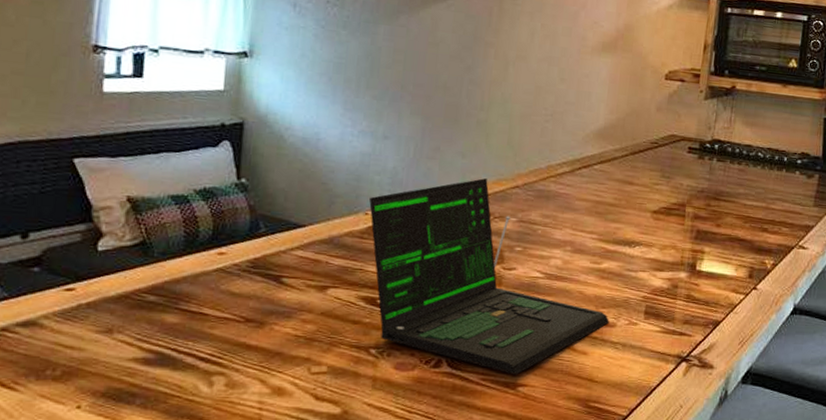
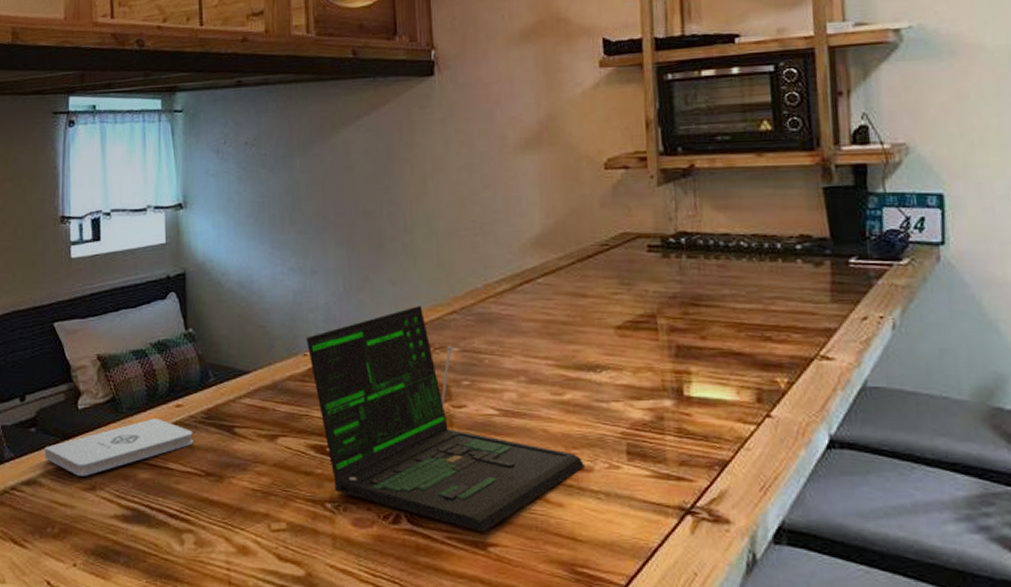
notepad: none [49,264,235,319] -> present [44,418,193,476]

